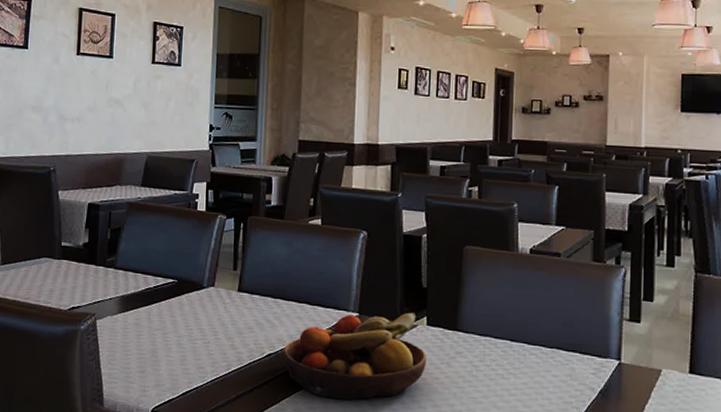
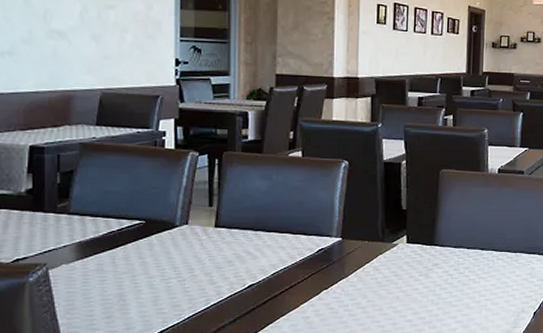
fruit bowl: present [283,312,427,401] -> none [265,233,407,319]

